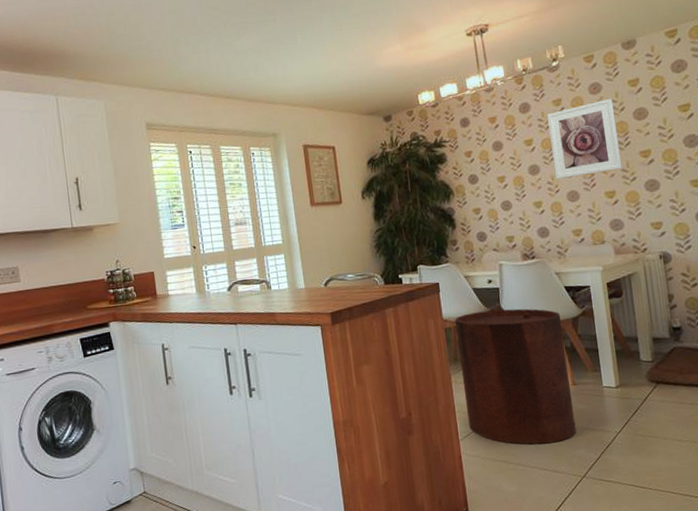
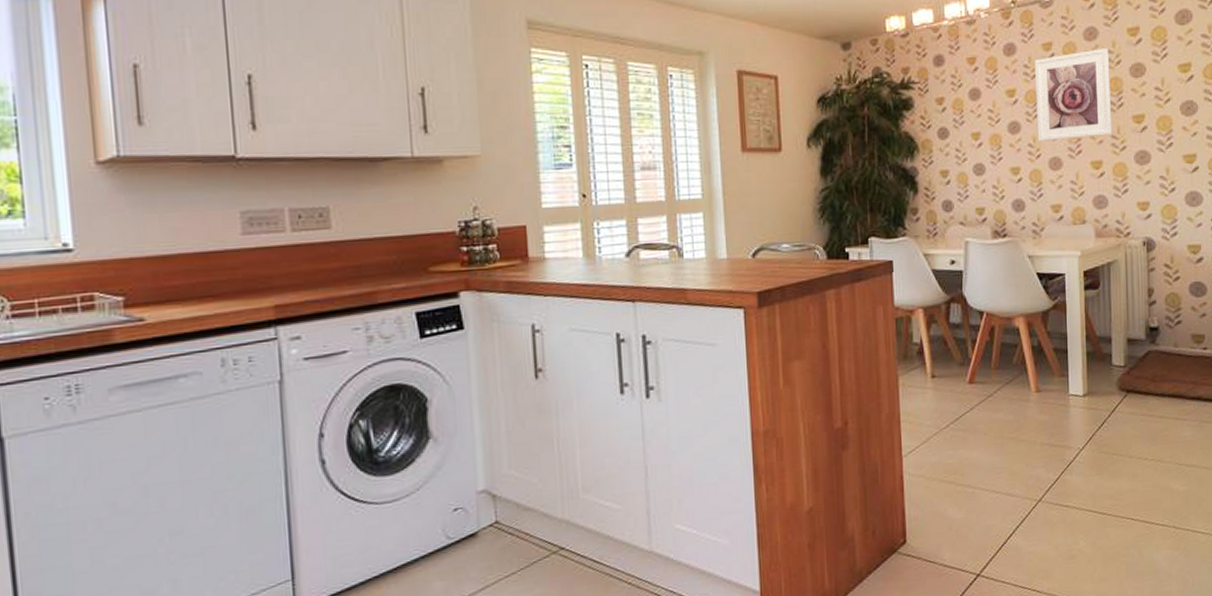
trash can: present [455,308,577,445] -> none [908,297,1036,463]

